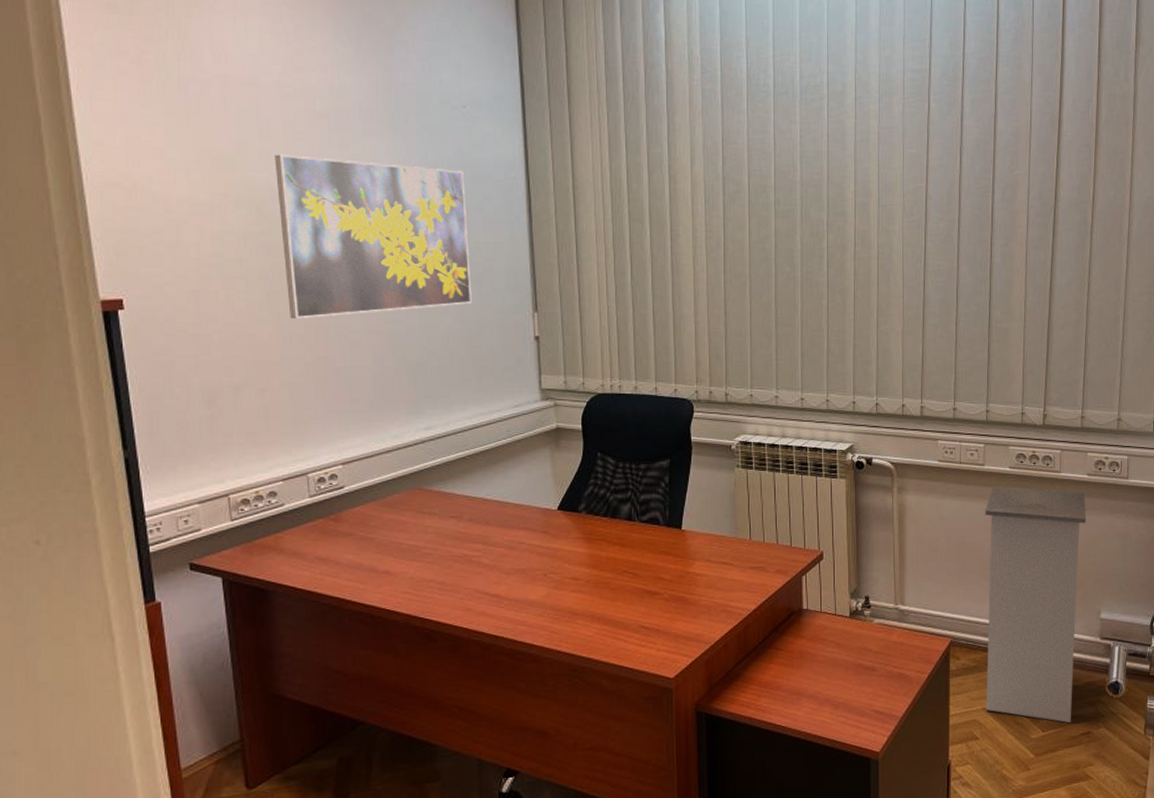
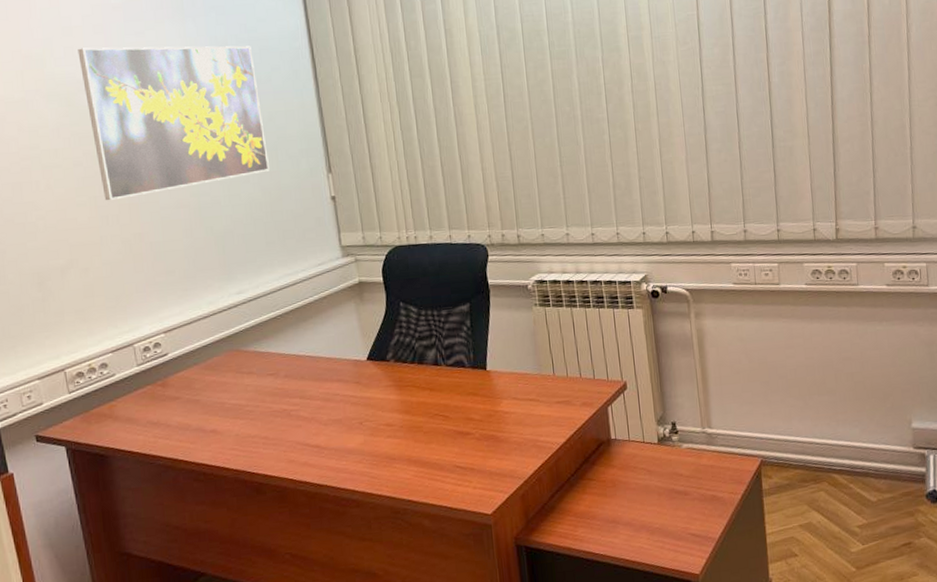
trash can: present [985,485,1087,723] -> none [784,302,891,535]

